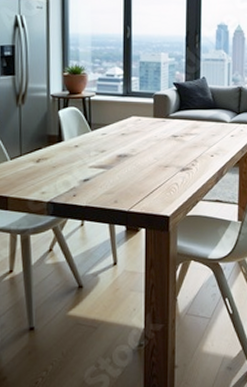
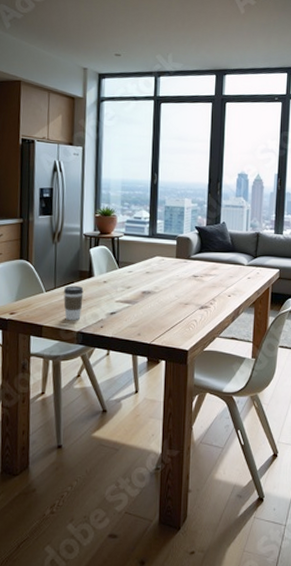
coffee cup: none [30,152,53,191] -> present [63,286,84,321]

